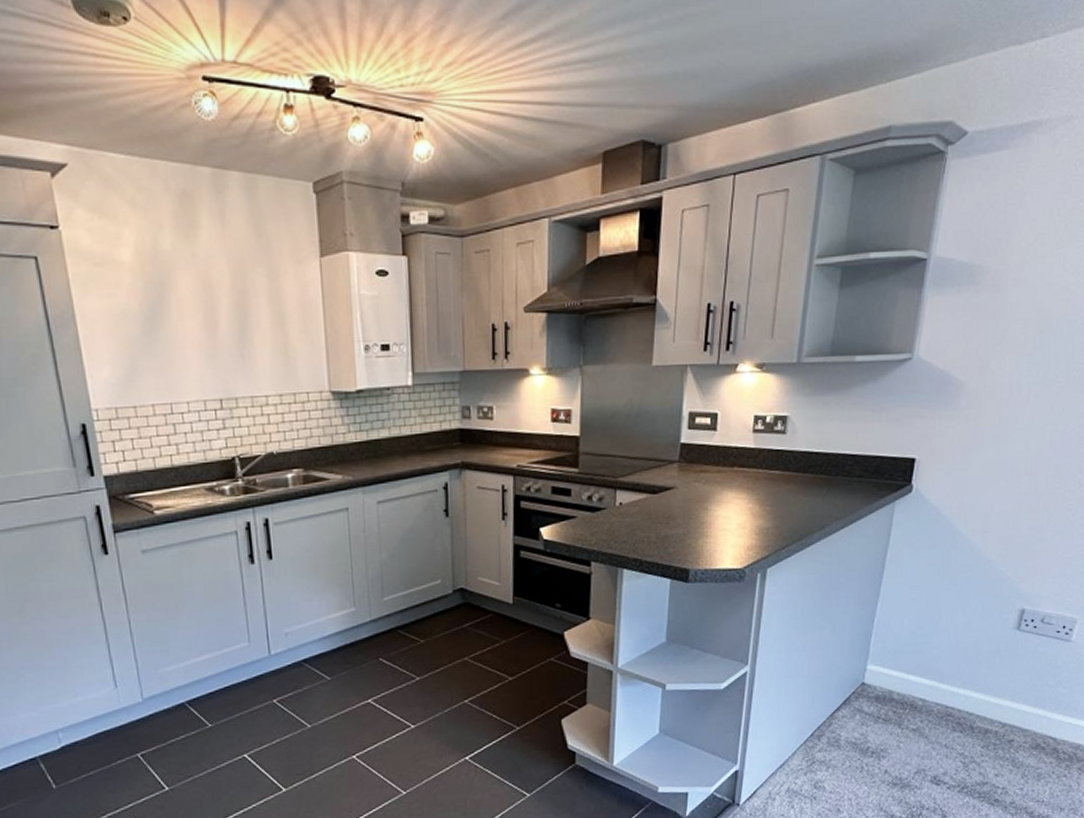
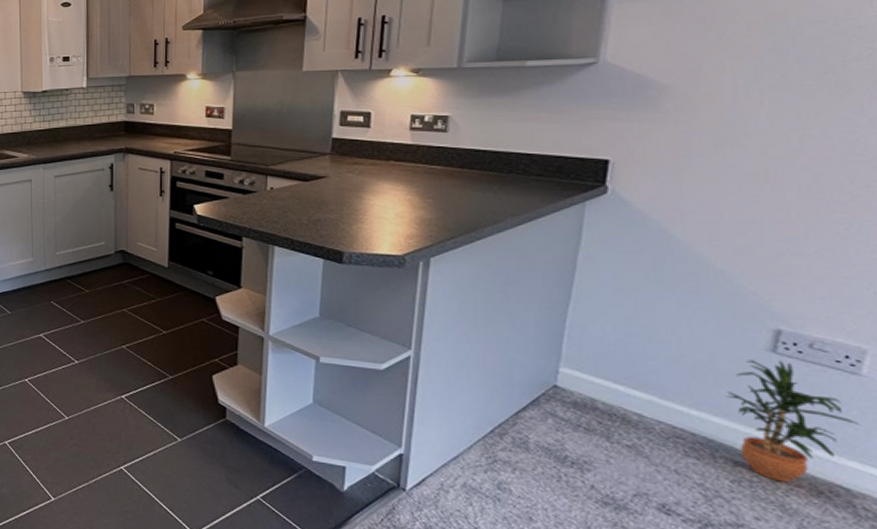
potted plant: none [984,635,1067,741] -> present [725,360,859,483]

